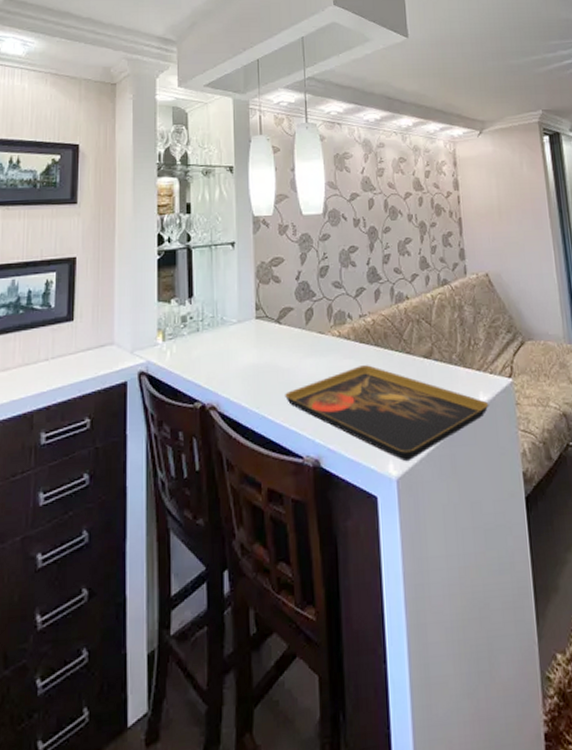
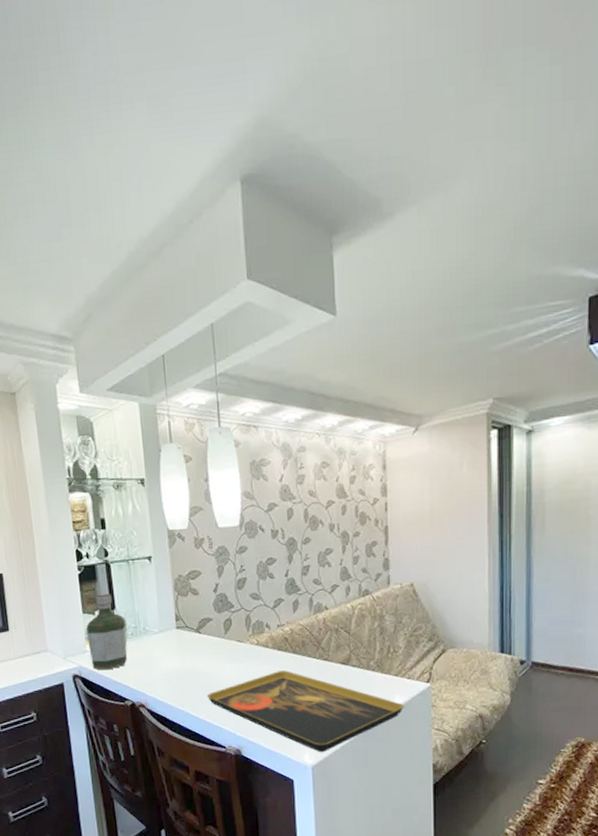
bottle: none [160,280,203,366] -> present [86,593,128,670]

